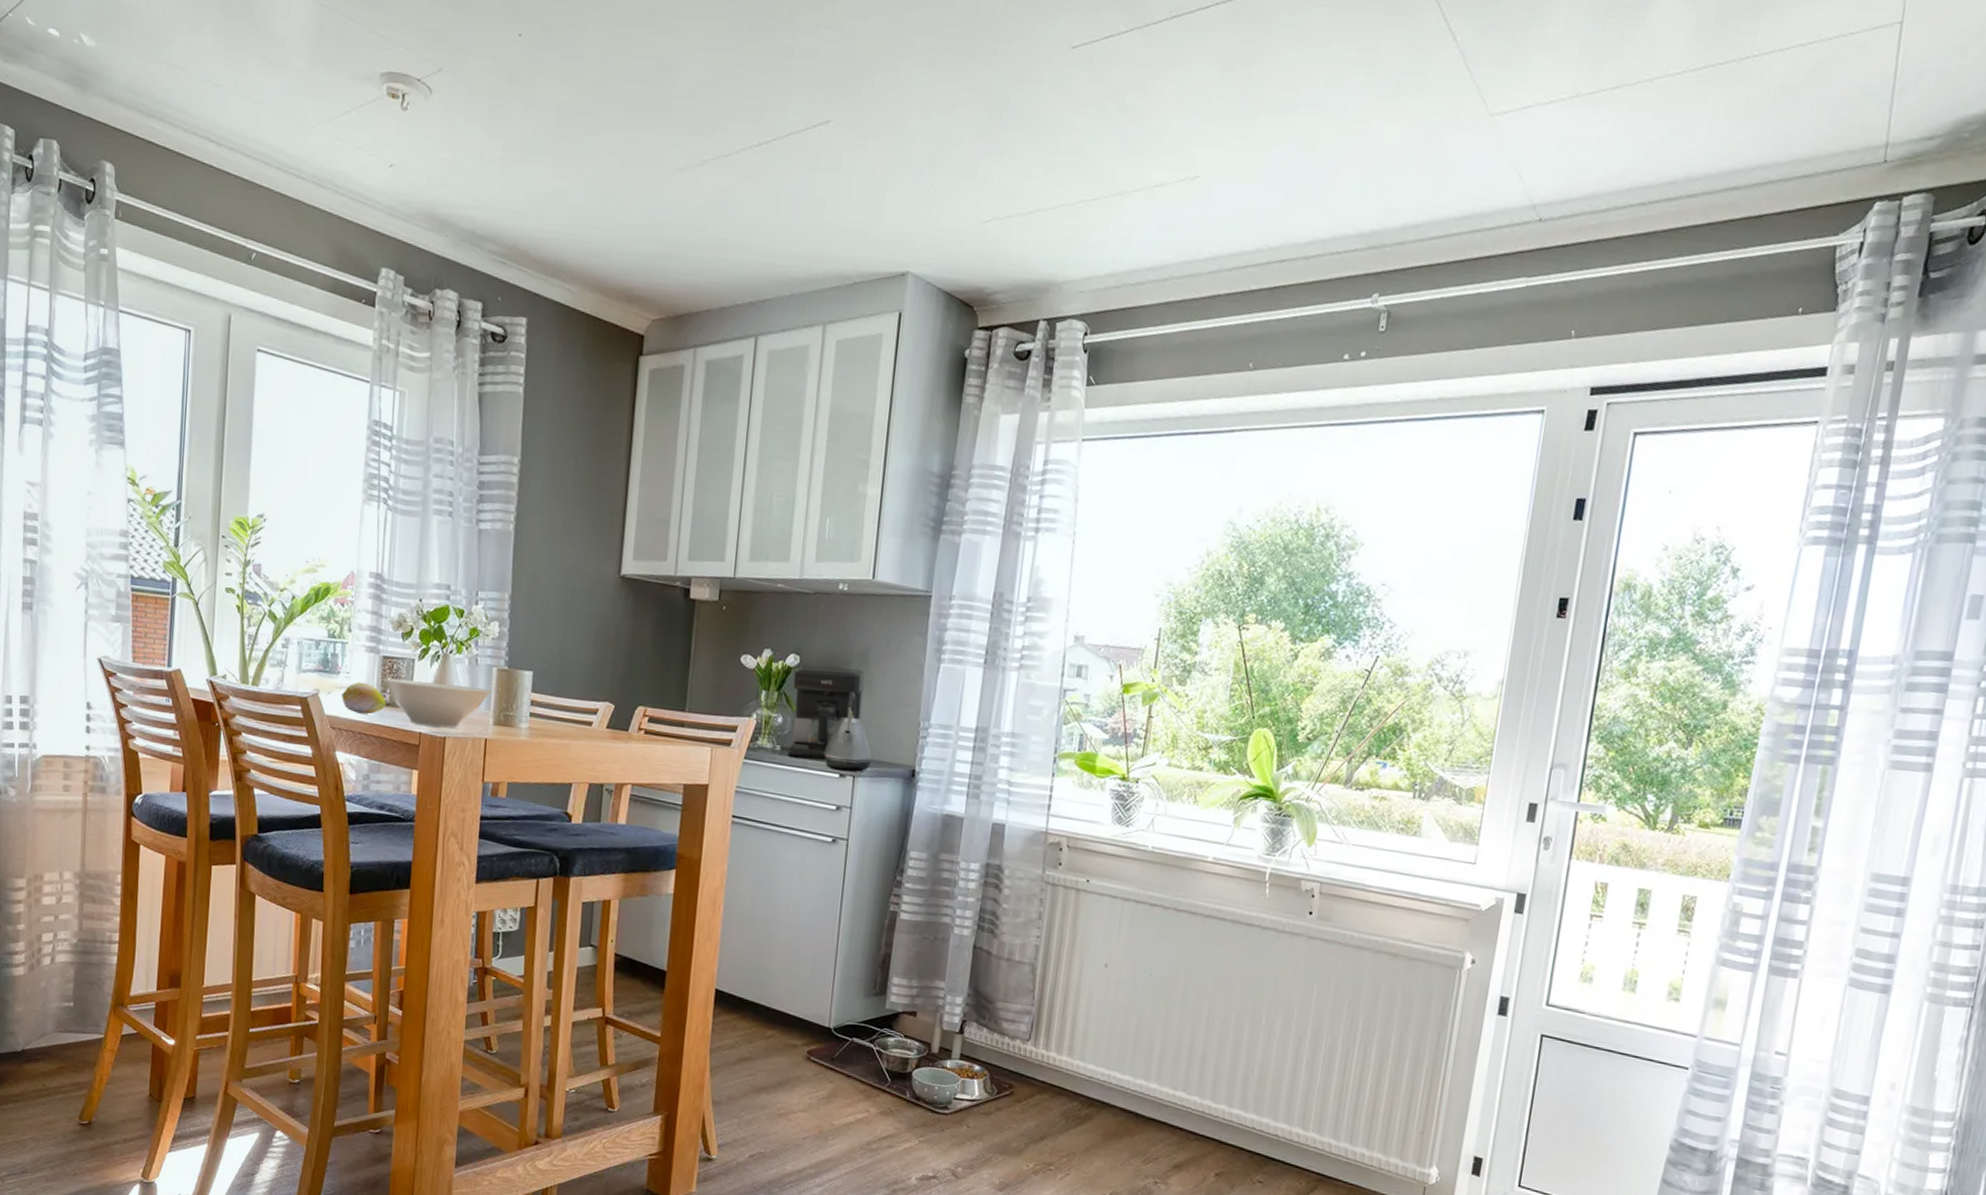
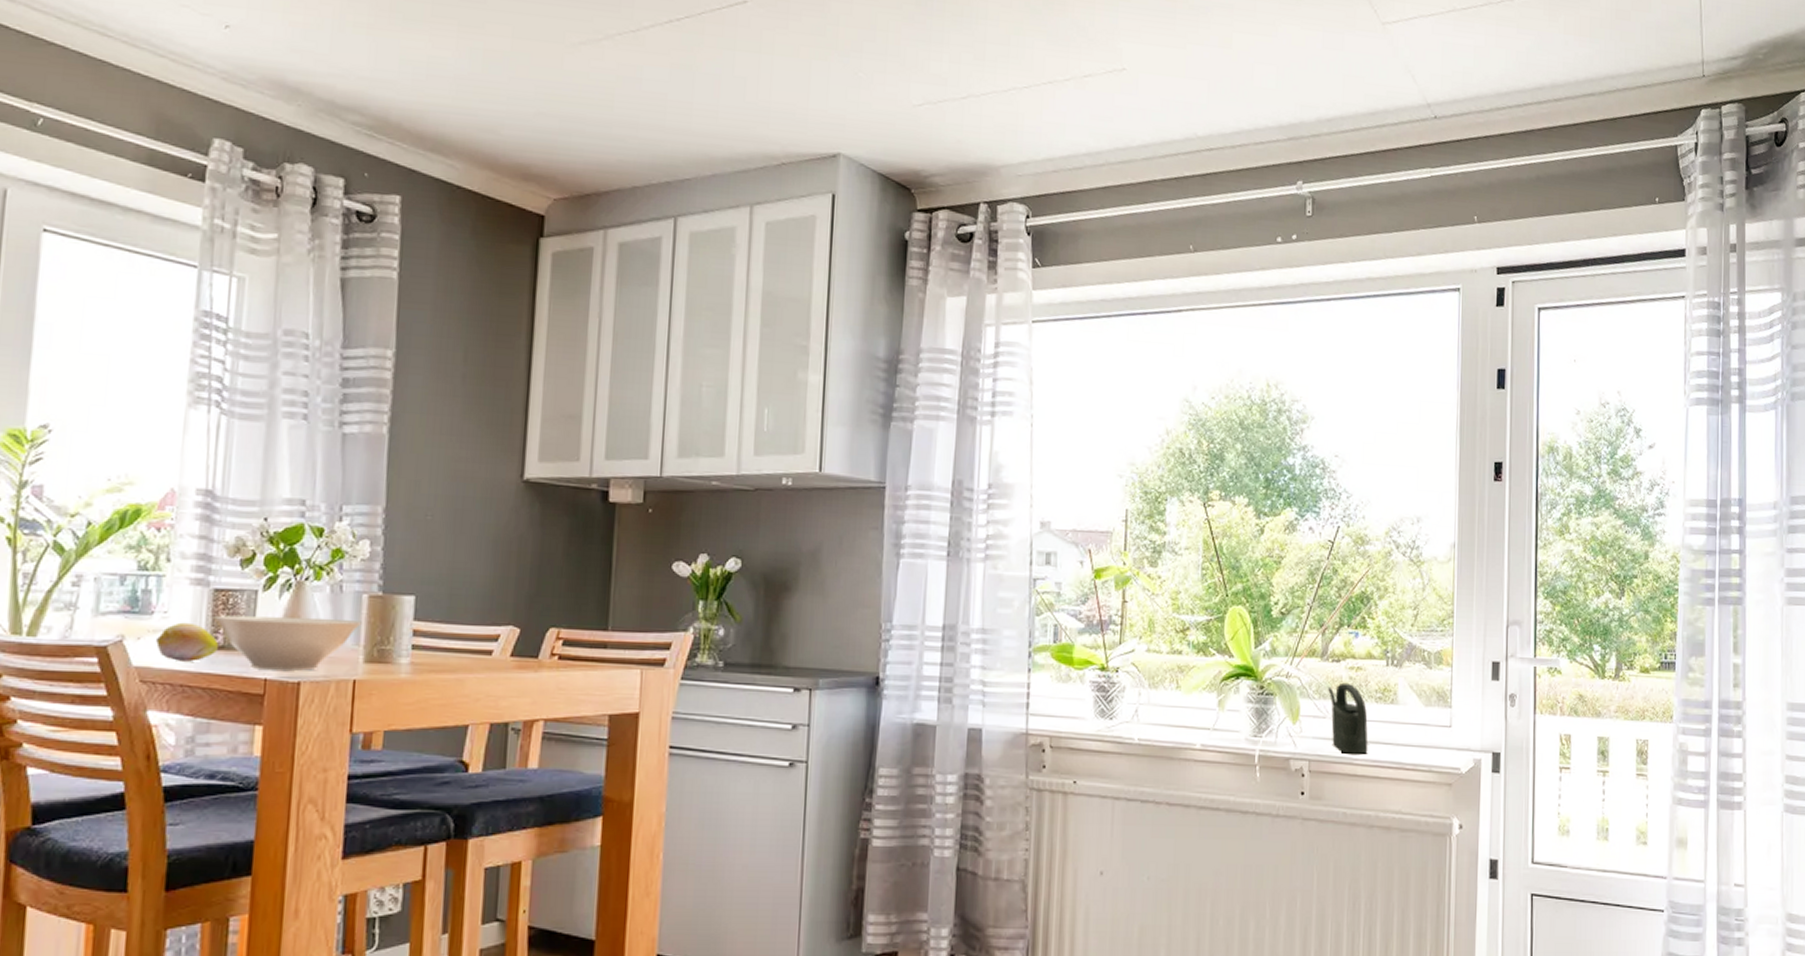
coffee maker: present [787,665,865,761] -> none [731,569,817,675]
kettle: present [823,691,873,773] -> none [774,595,831,685]
watering can: none [1346,811,1387,883] -> present [1328,682,1368,756]

